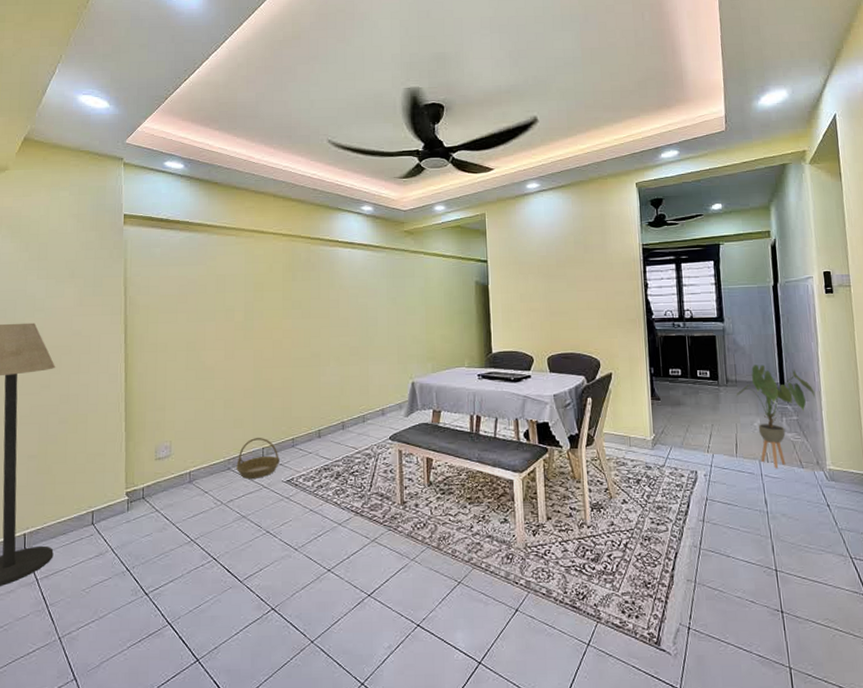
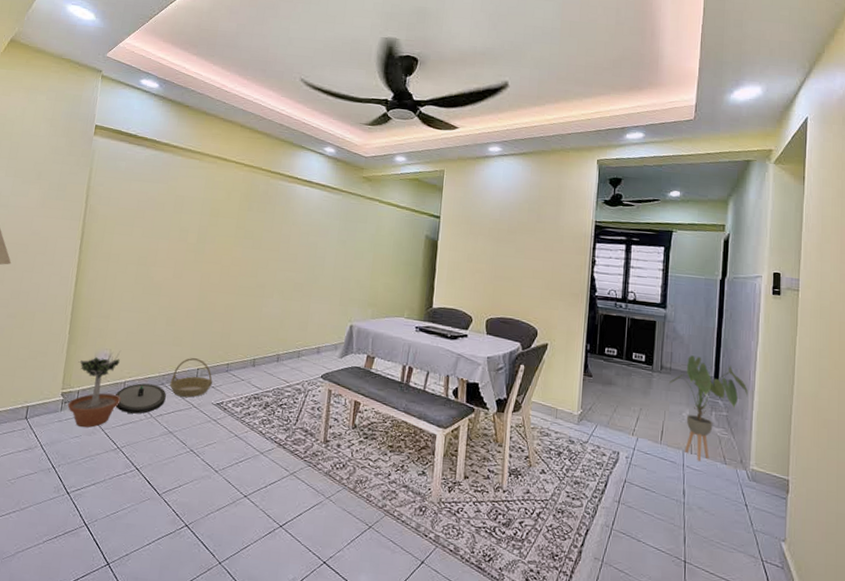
potted tree: none [134,440,188,524] -> present [67,350,121,428]
robot vacuum: none [182,470,234,503] -> present [116,383,166,414]

